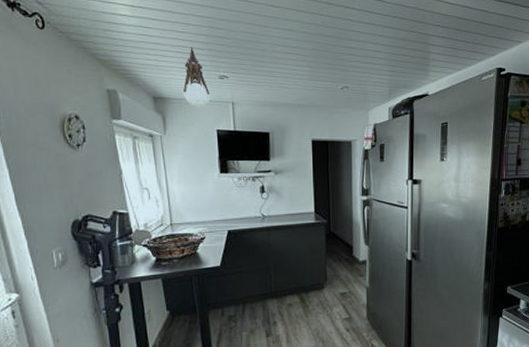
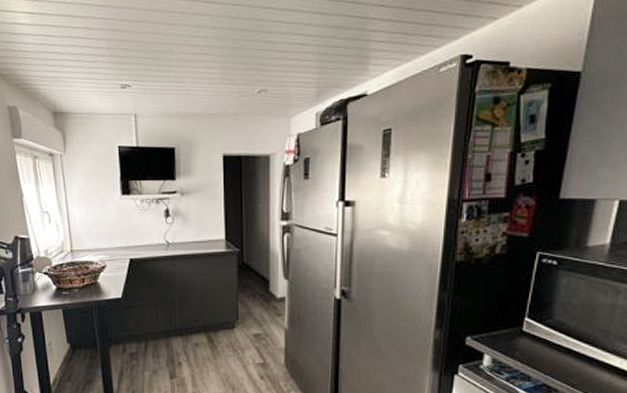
pendant lamp: present [182,47,210,107] -> none [83,54,112,122]

